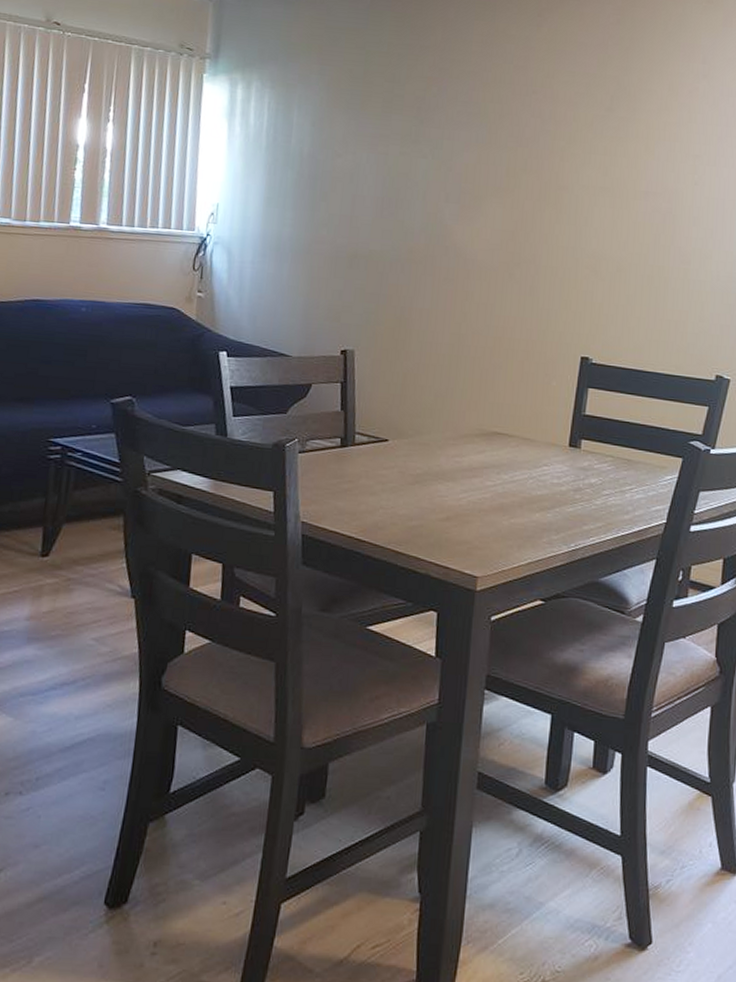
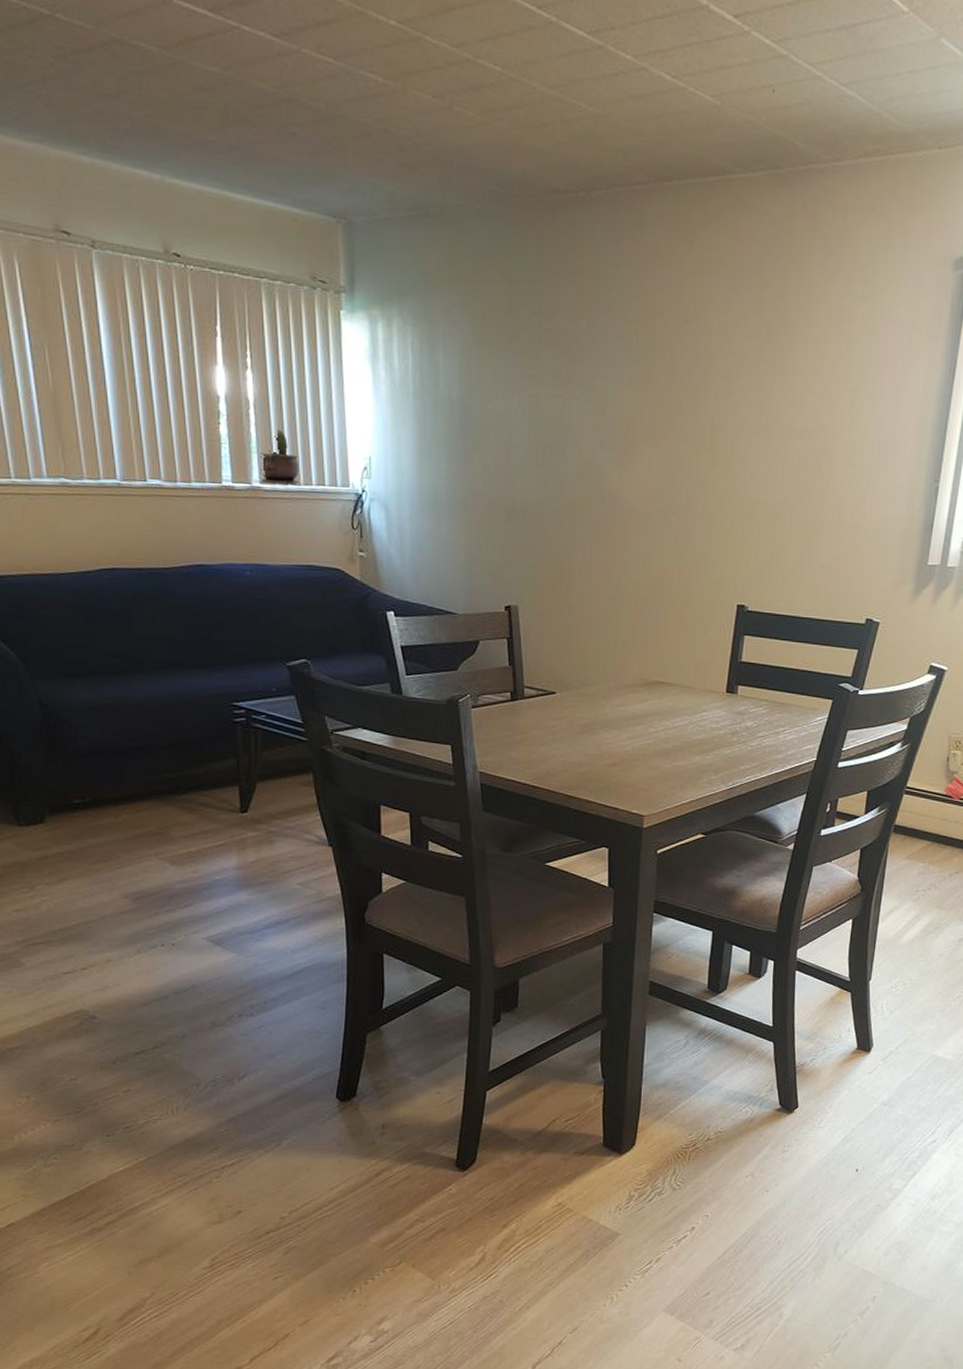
potted cactus: none [108,176,148,228] -> present [260,429,301,486]

